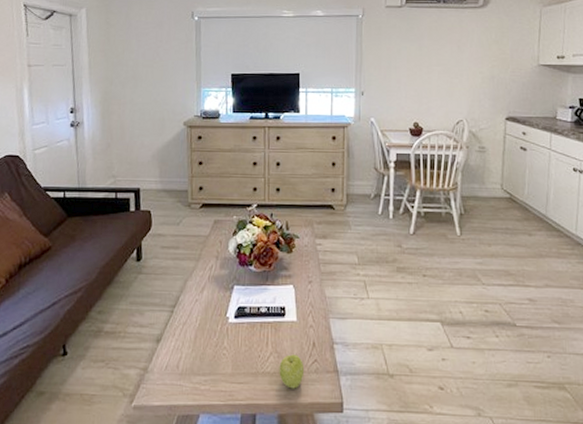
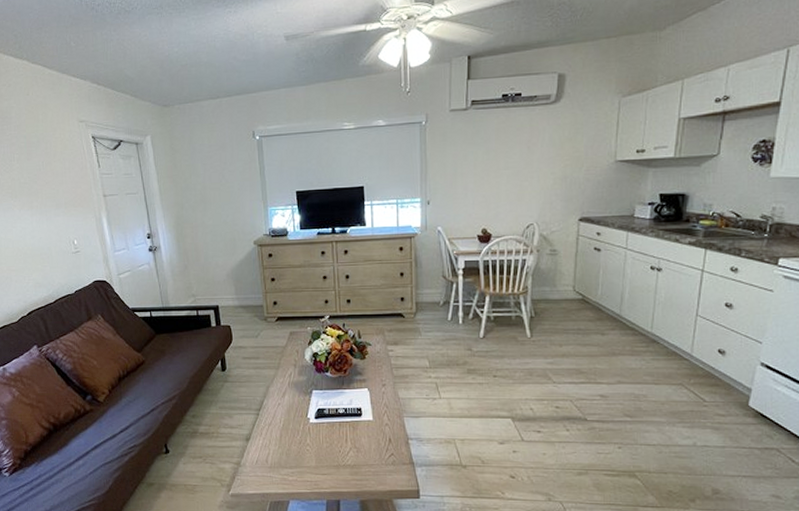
apple: present [279,354,305,389] -> none [358,449,382,479]

